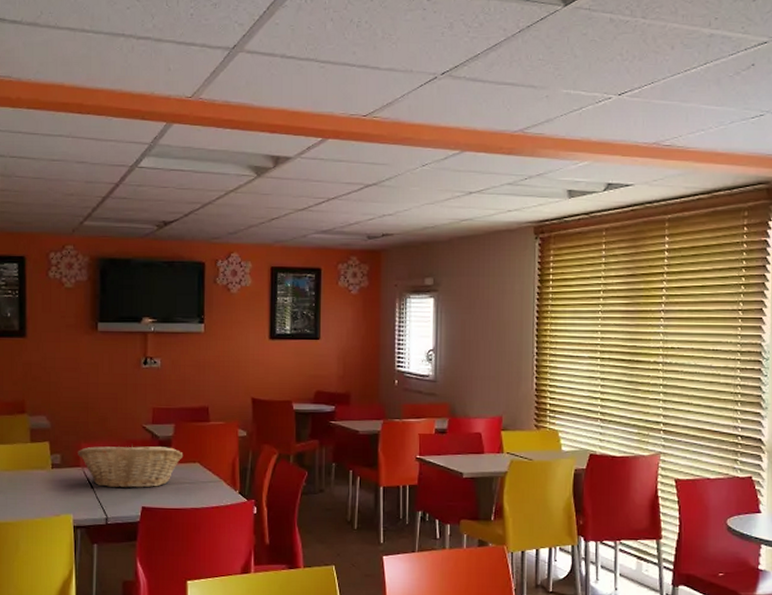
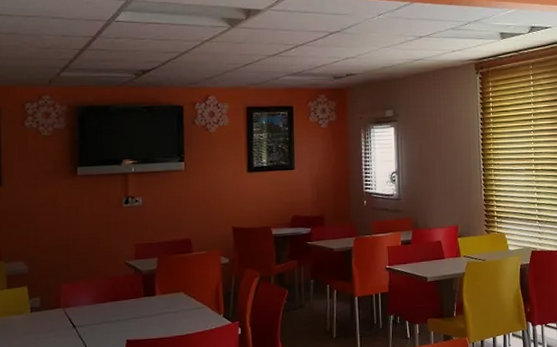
fruit basket: present [78,443,184,489] -> none [58,280,168,325]

